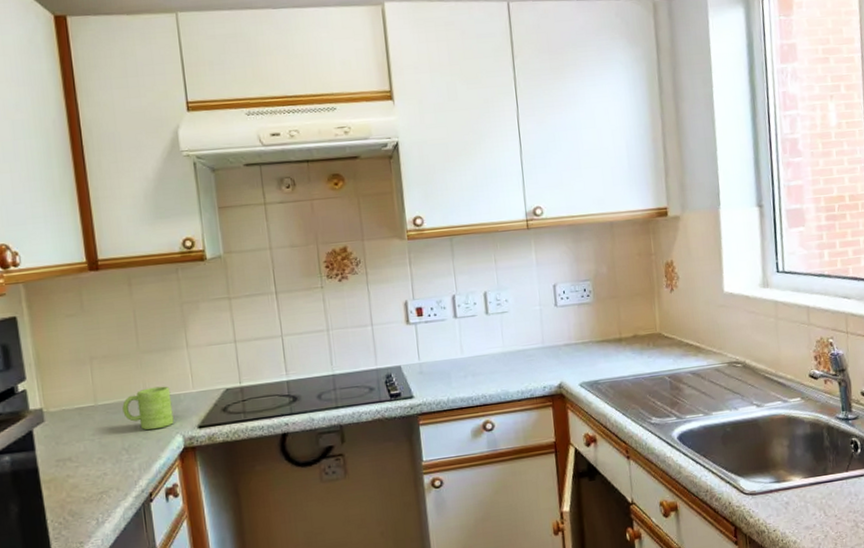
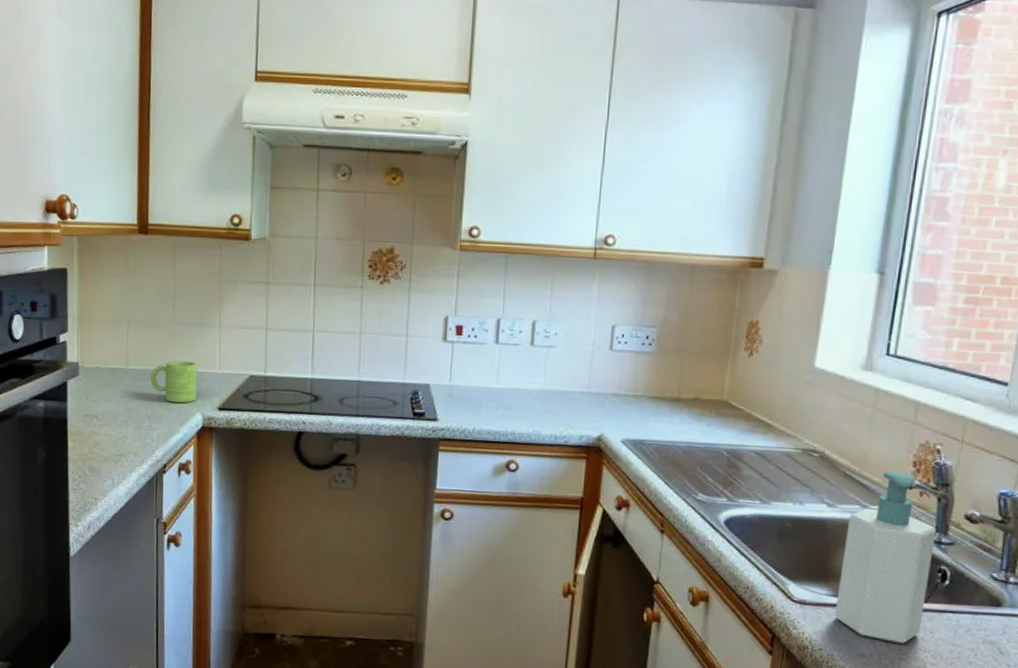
soap bottle: none [775,366,848,511] -> present [835,470,937,644]

